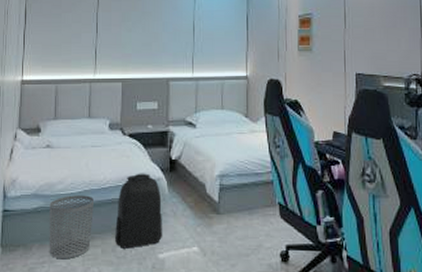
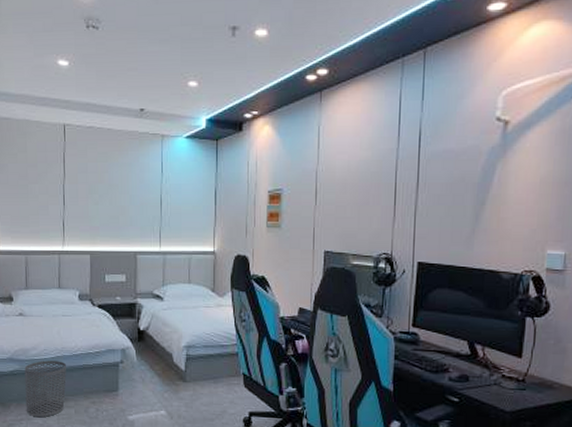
backpack: present [115,173,163,249] -> none [87,342,133,410]

